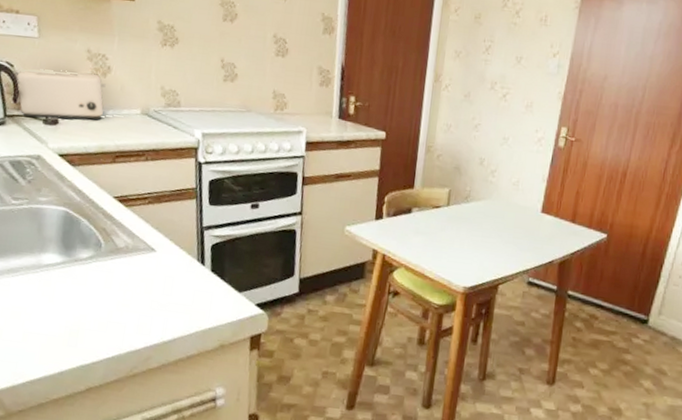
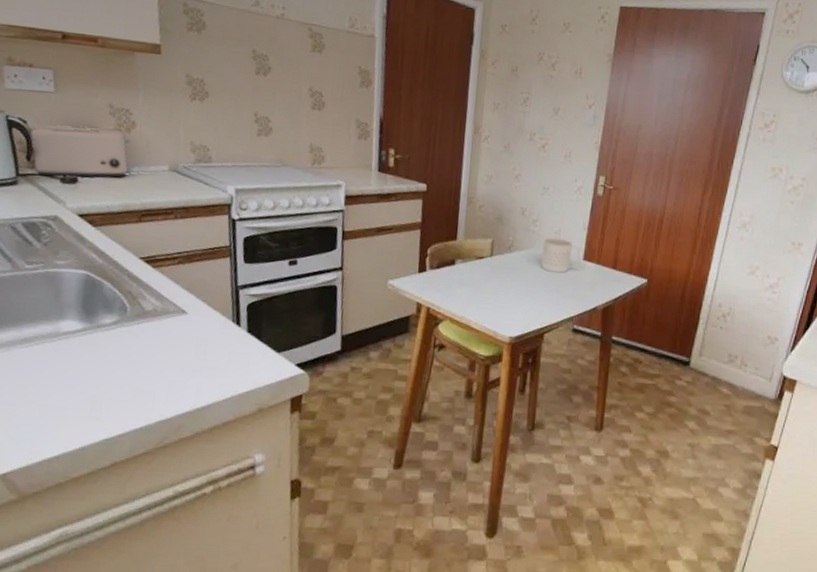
mug: none [498,188,539,225] -> present [541,237,581,273]

